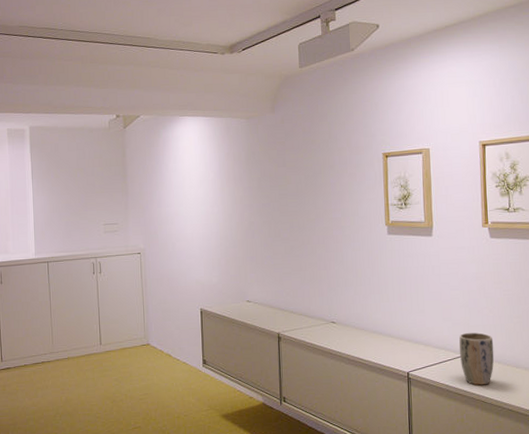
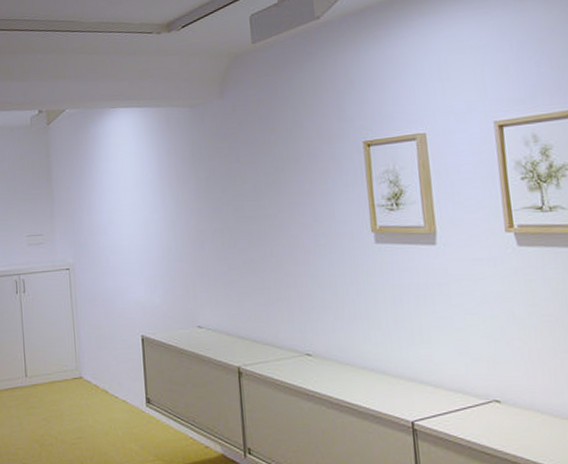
plant pot: present [459,332,494,386] -> none [482,371,535,443]

